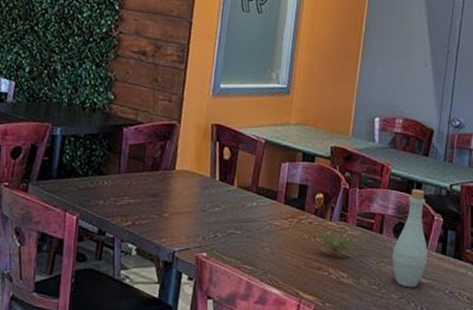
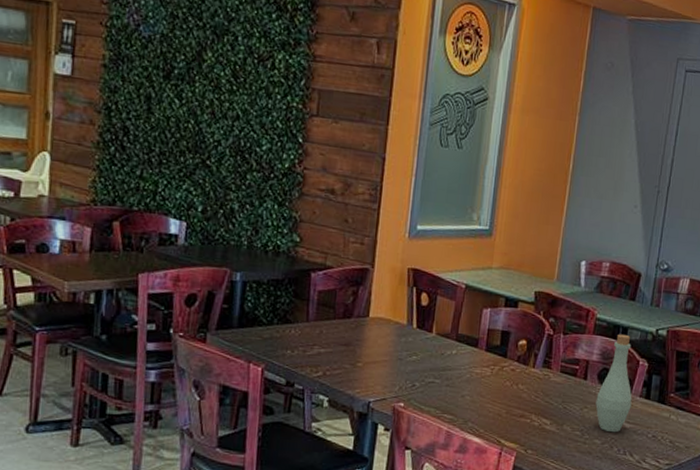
plant: present [309,224,367,256] -> none [511,372,570,402]

